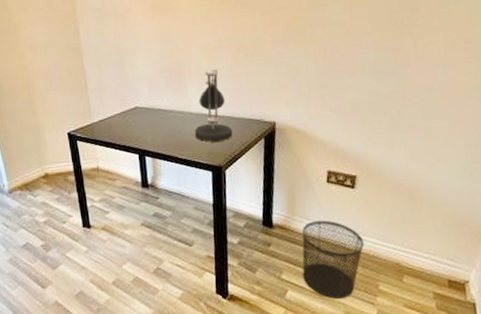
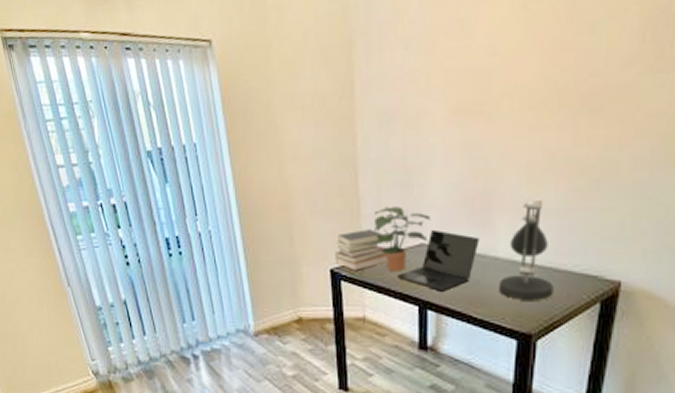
books: none [70,99,112,132] -> present [335,229,388,271]
potted plant: none [95,80,141,131] -> present [368,206,430,273]
laptop: none [119,95,178,142] -> present [396,229,480,292]

